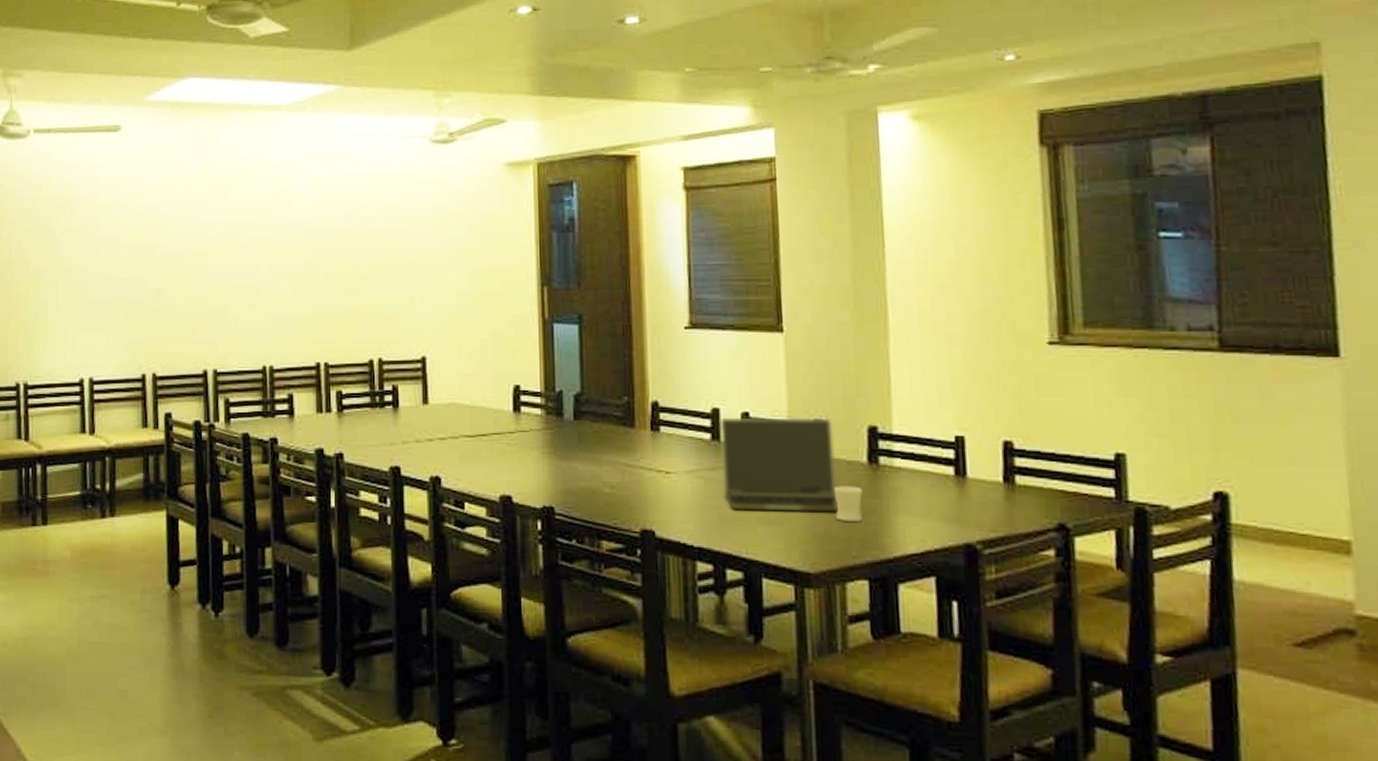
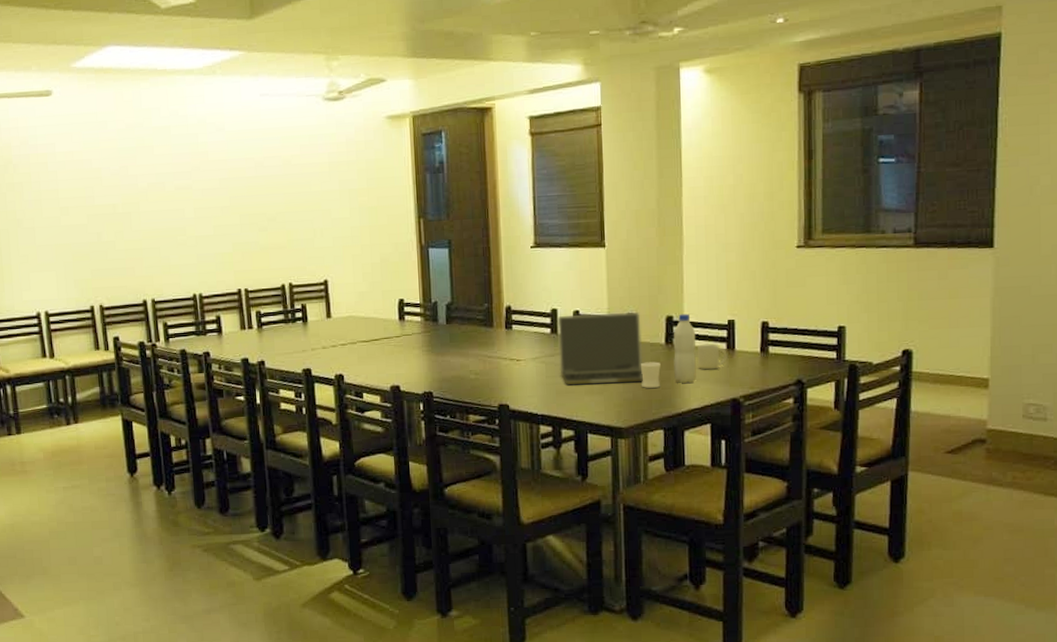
water bottle: none [878,424,913,519] -> present [673,313,696,384]
mug: none [912,466,957,502] -> present [697,343,728,370]

